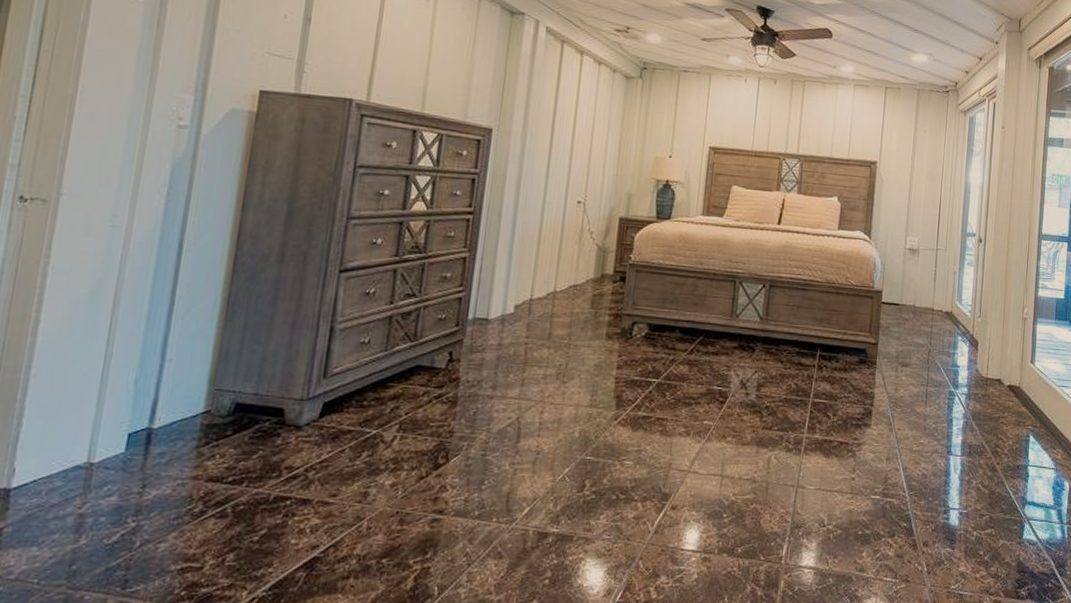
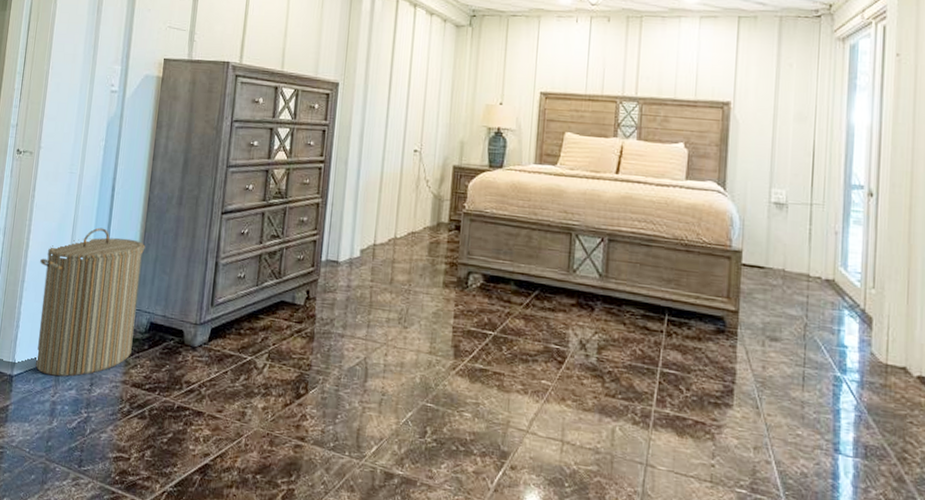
laundry hamper: none [50,293,229,482] -> present [36,227,146,377]

